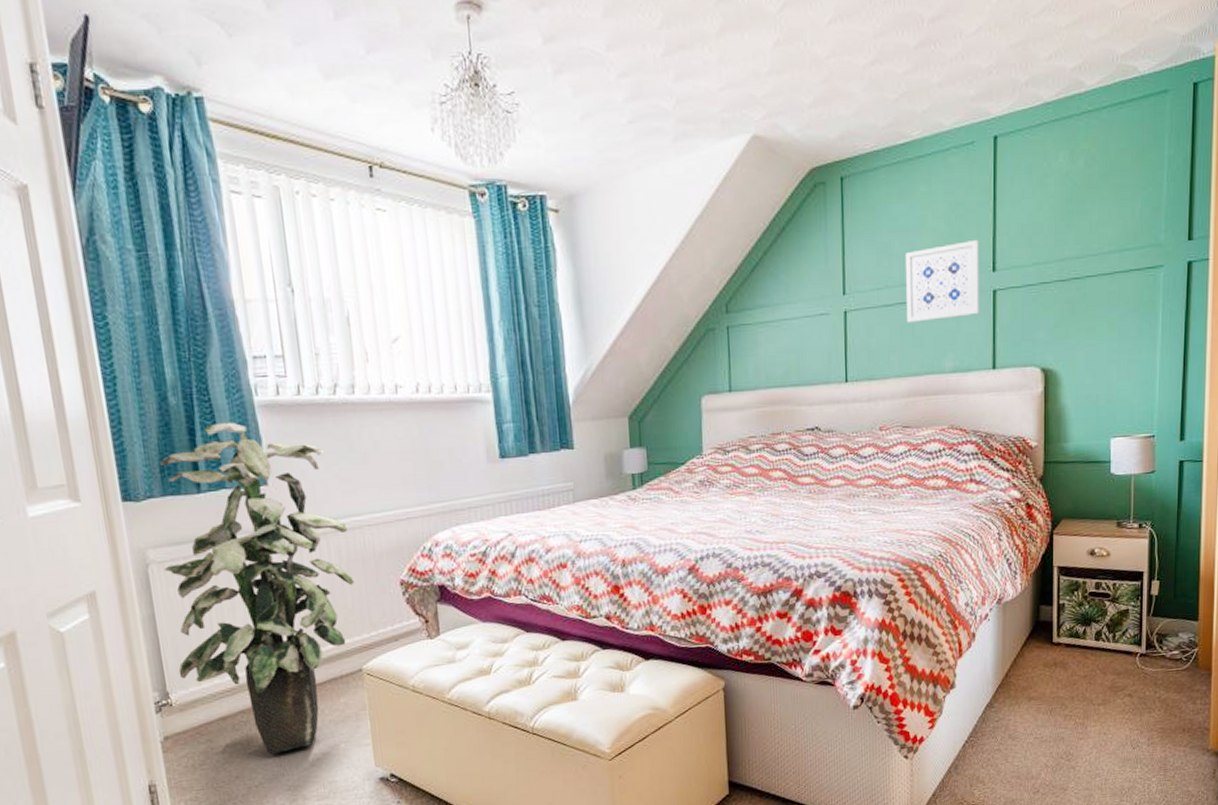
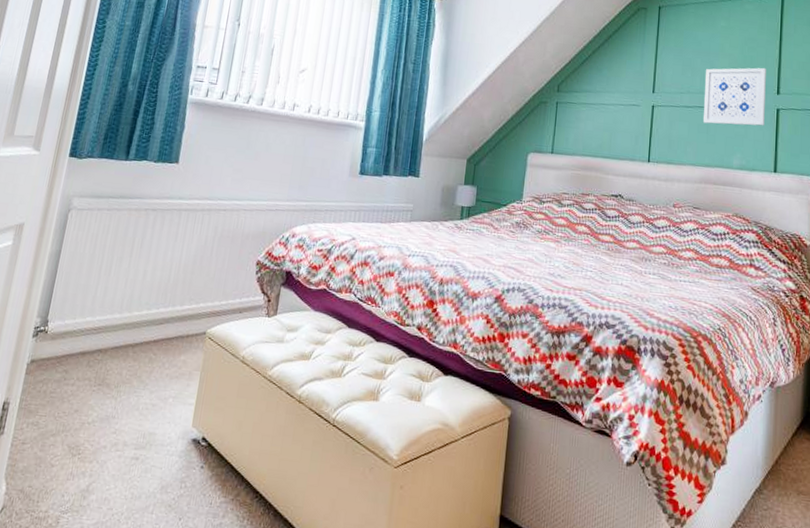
indoor plant: present [160,422,355,754] -> none [62,110,228,396]

